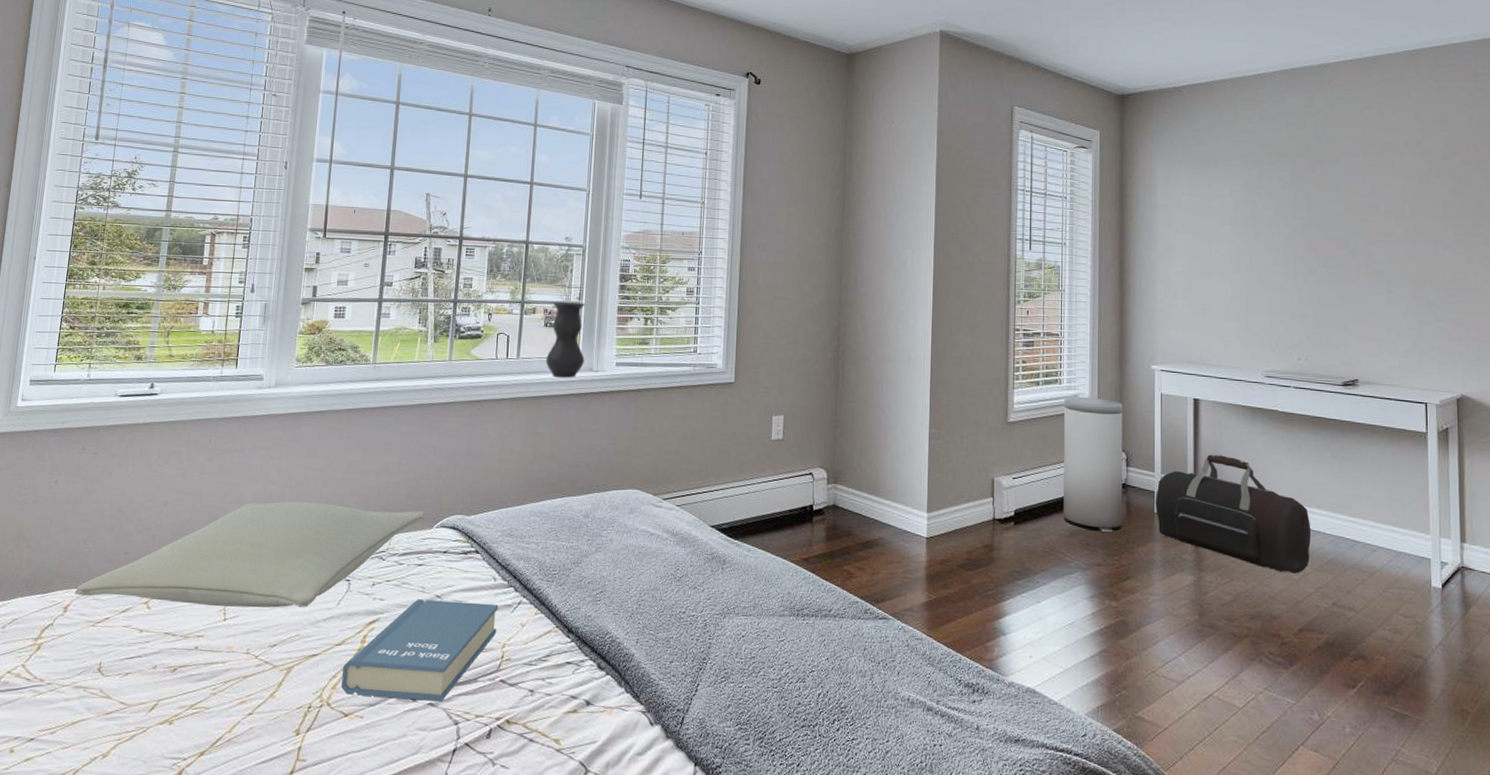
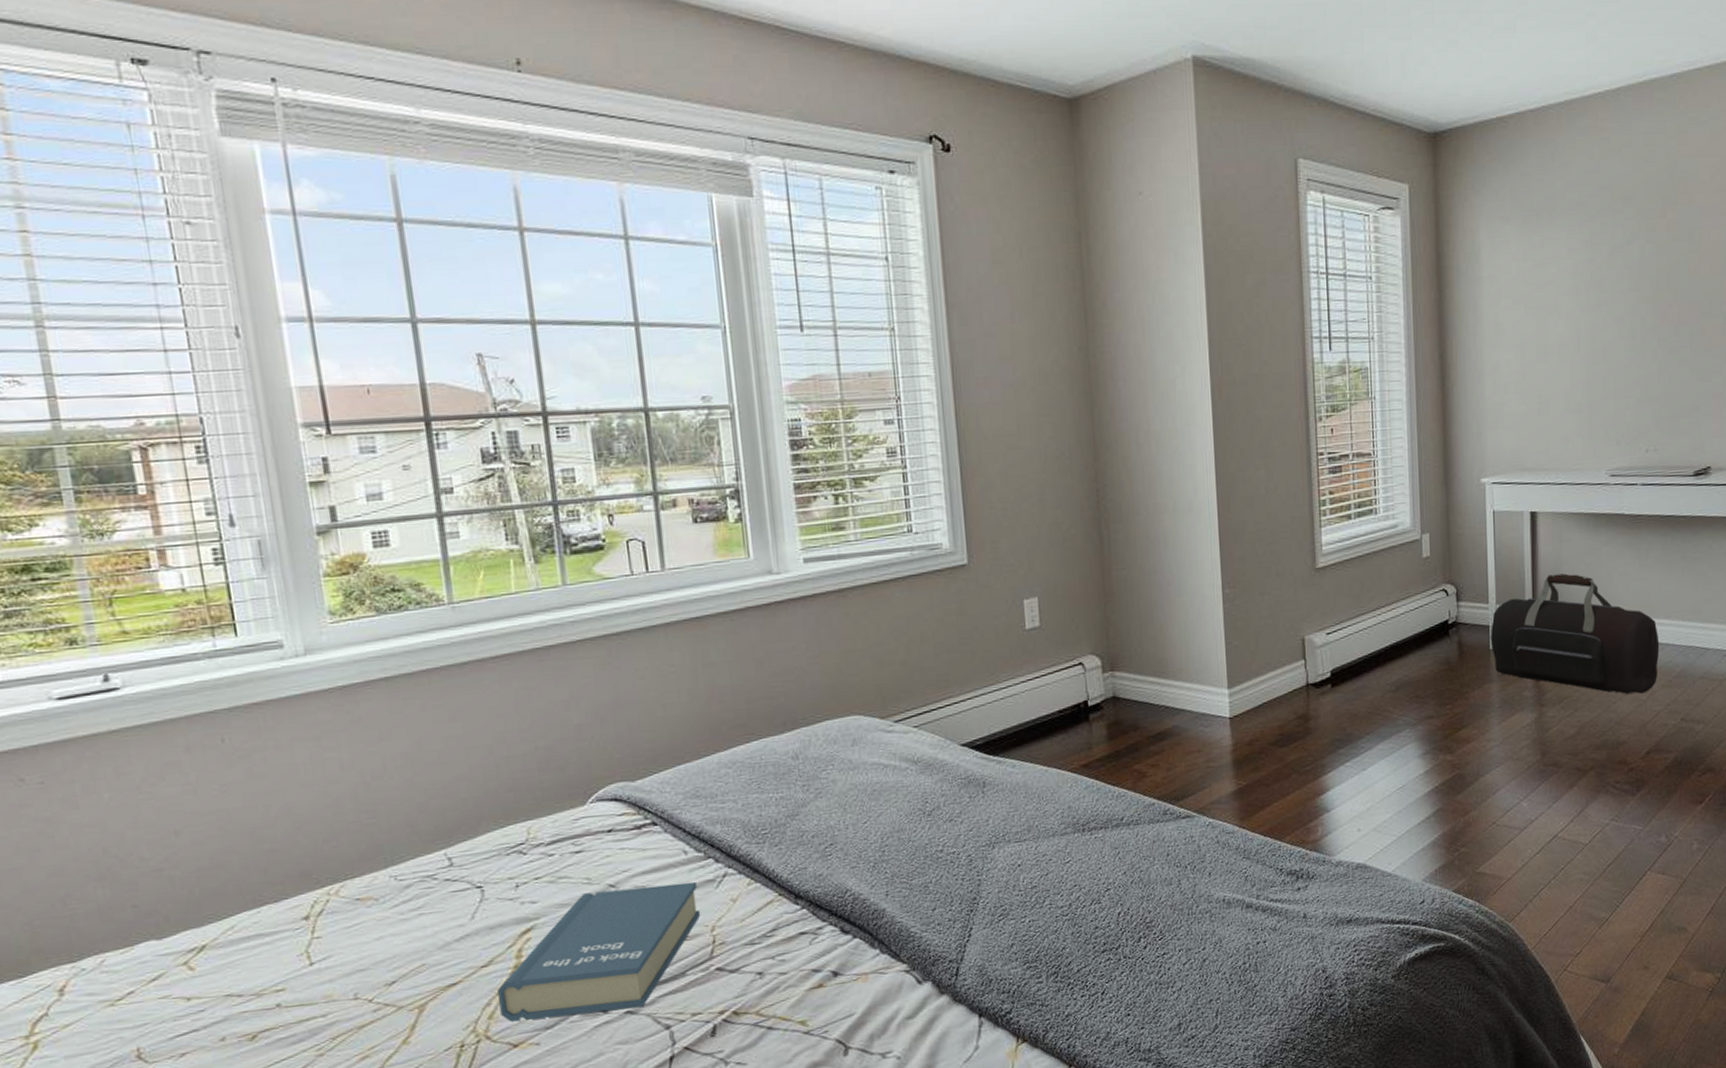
pillow: present [74,501,426,608] -> none [68,784,572,972]
vase: present [546,302,586,379] -> none [699,484,759,590]
pedal bin: present [1063,396,1123,533] -> none [1381,525,1455,681]

